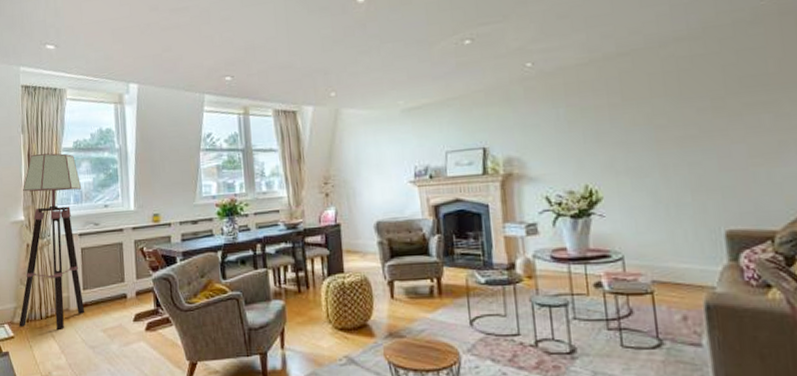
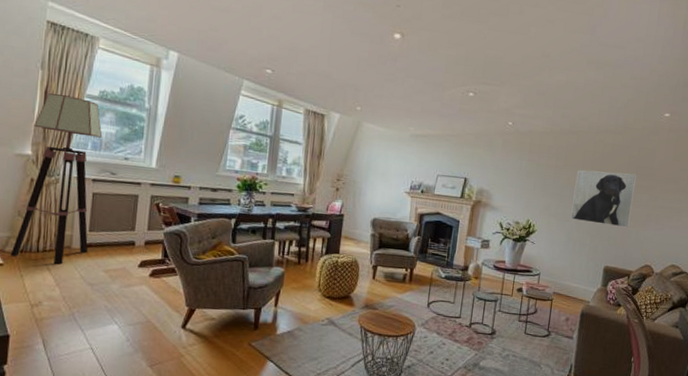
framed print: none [643,88,751,173] -> present [570,170,637,228]

